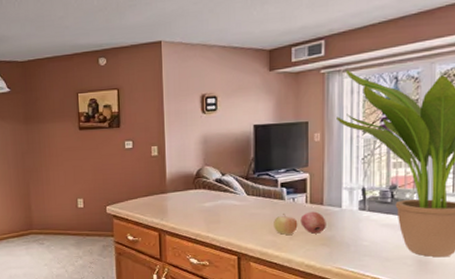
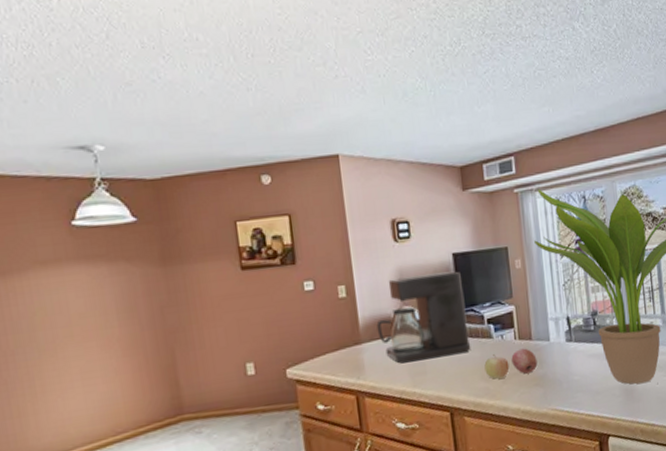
coffee maker: none [181,139,263,212] -> present [376,271,471,363]

